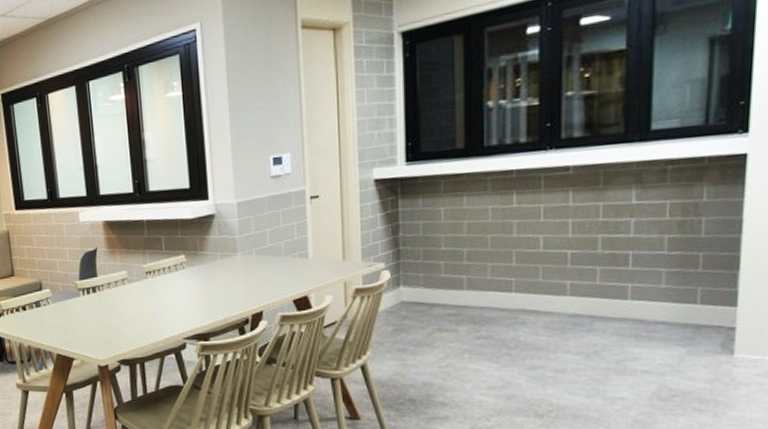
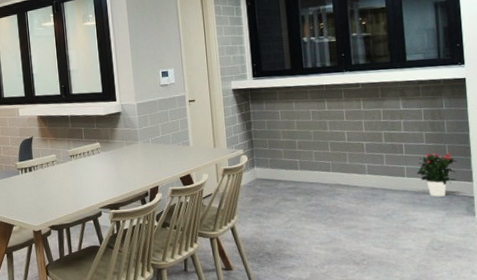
potted flower: none [647,264,714,328] -> present [416,152,457,197]

